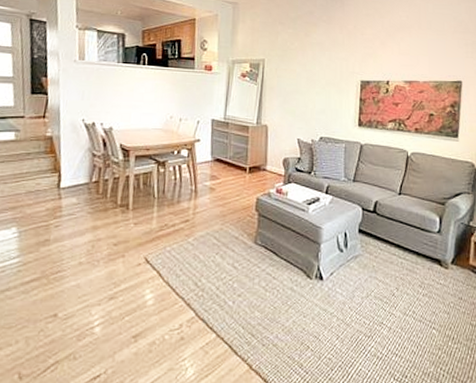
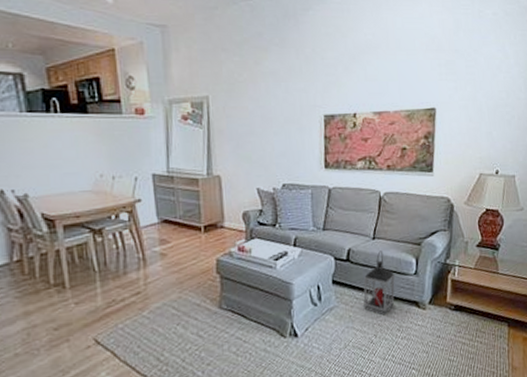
lantern: none [387,206,418,270] -> present [363,251,395,315]

